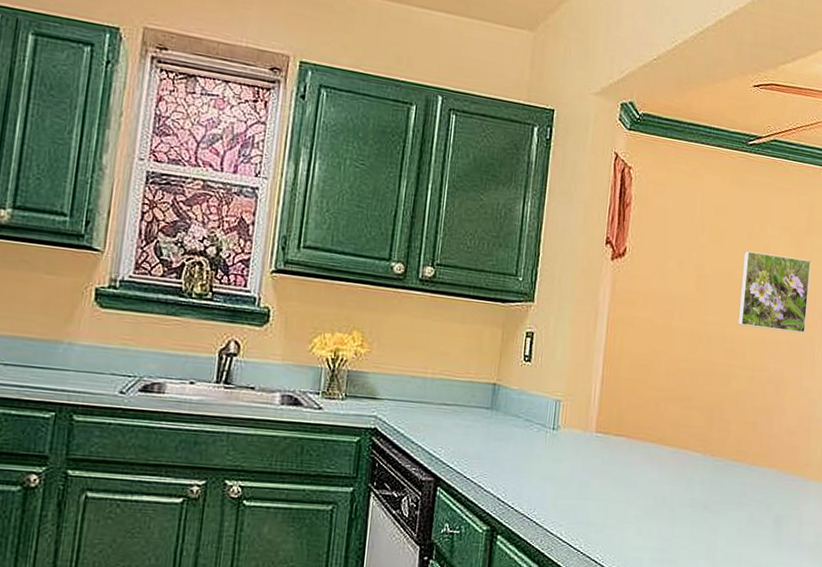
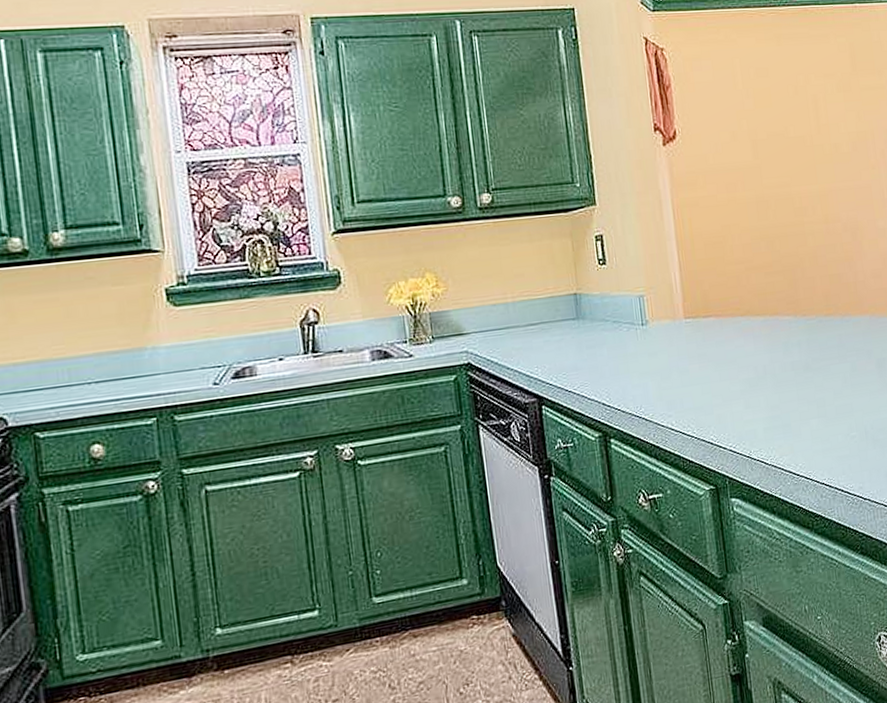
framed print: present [738,250,812,334] -> none [793,101,870,182]

